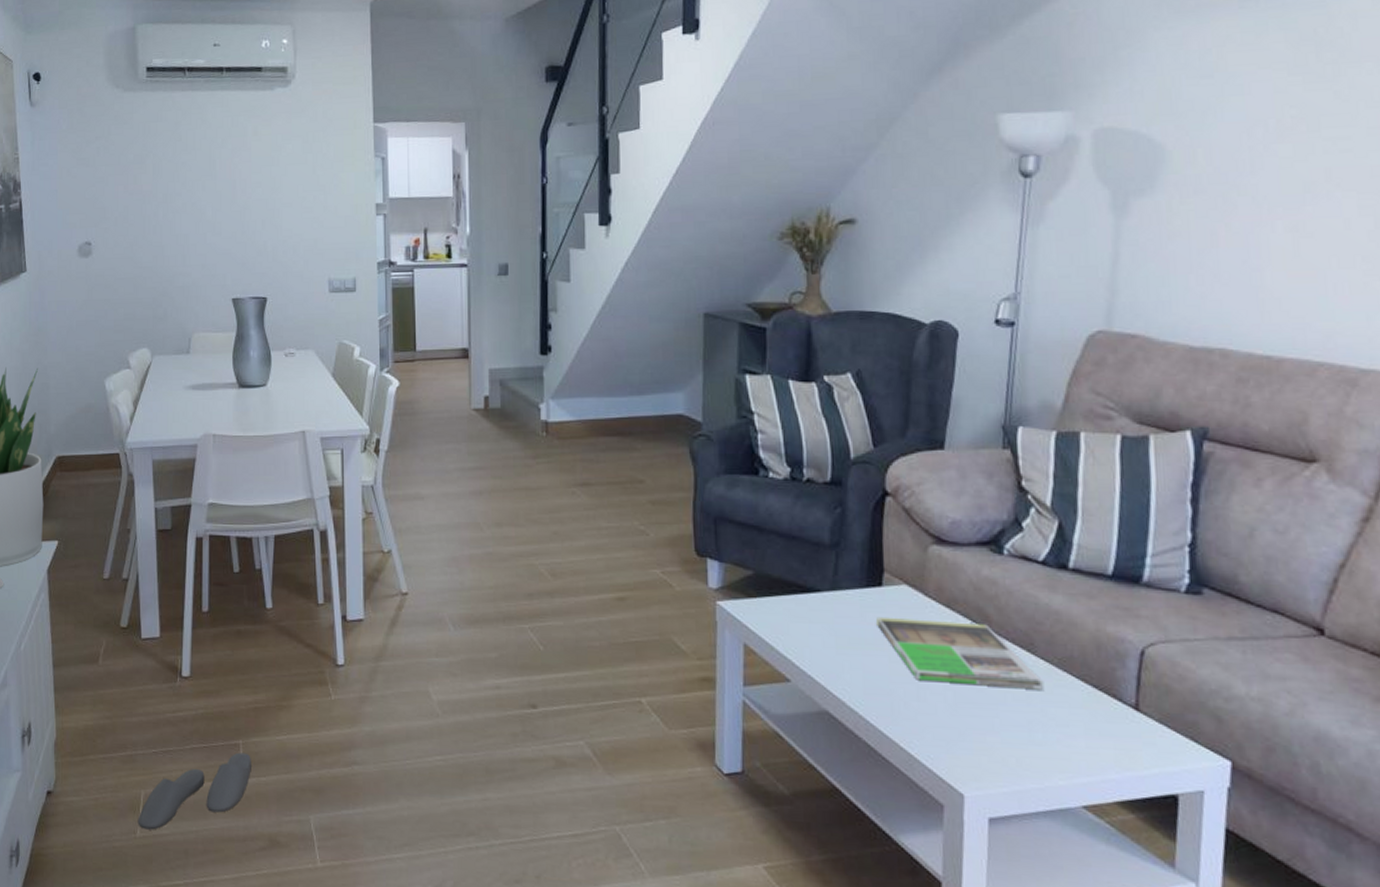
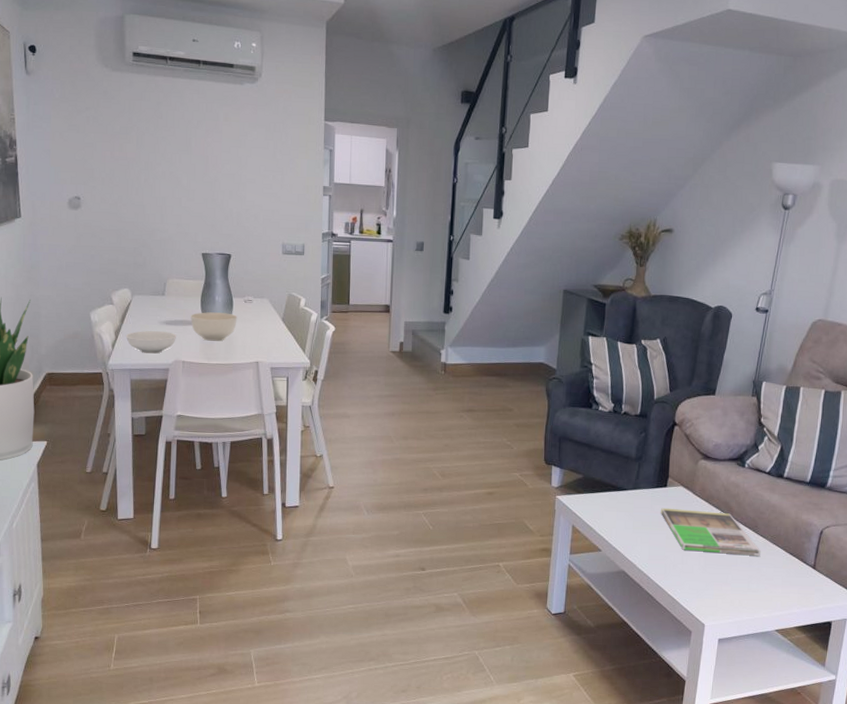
slippers: present [138,752,251,830] -> none [111,605,206,664]
bowl: none [145,399,205,427] -> present [125,331,176,354]
bowl: none [221,371,277,407] -> present [190,312,237,341]

